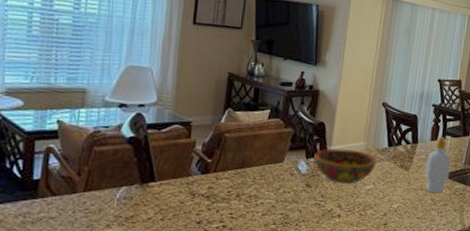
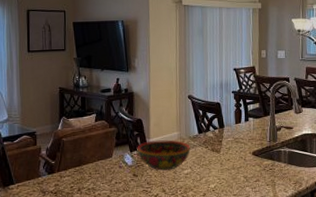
soap bottle: present [425,136,451,194] -> none [234,119,257,171]

